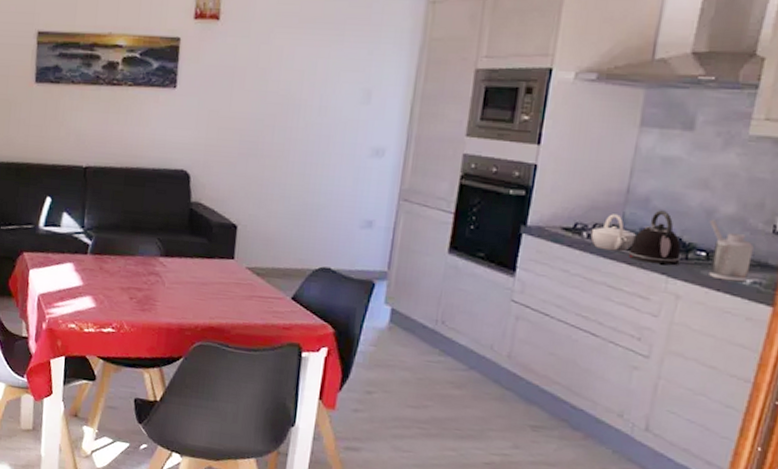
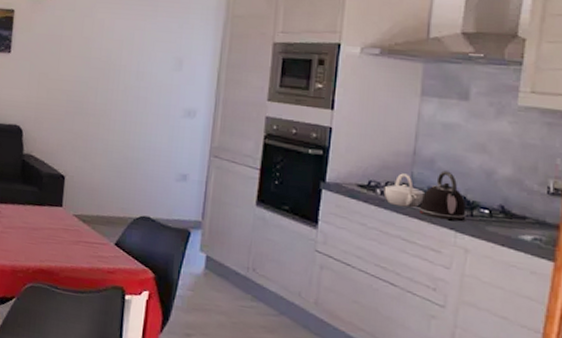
soap dispenser: present [709,219,754,282] -> none [489,180,531,239]

